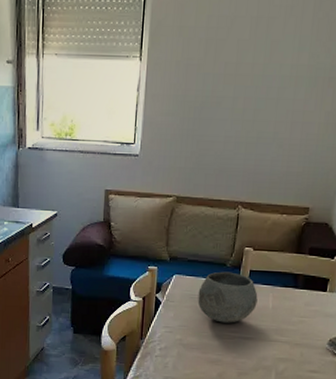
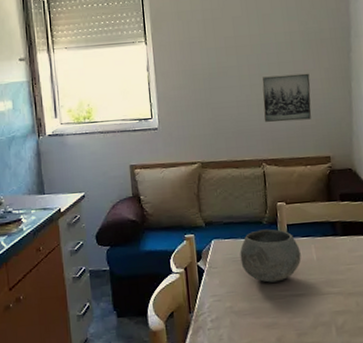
wall art: none [249,113,308,166] -> present [261,73,312,122]

